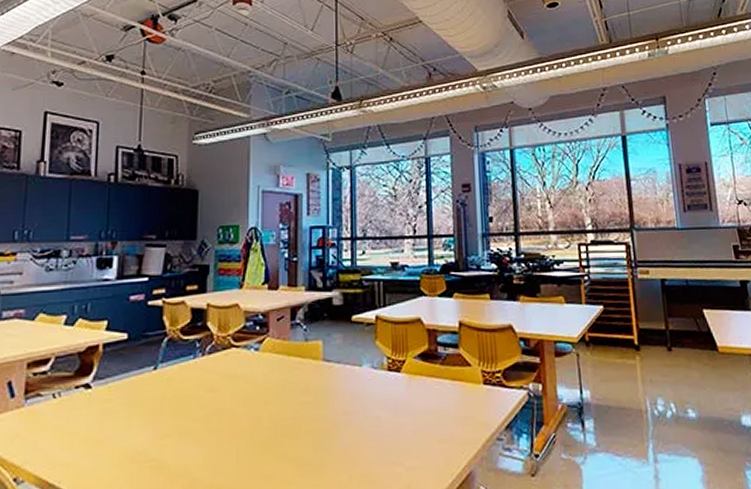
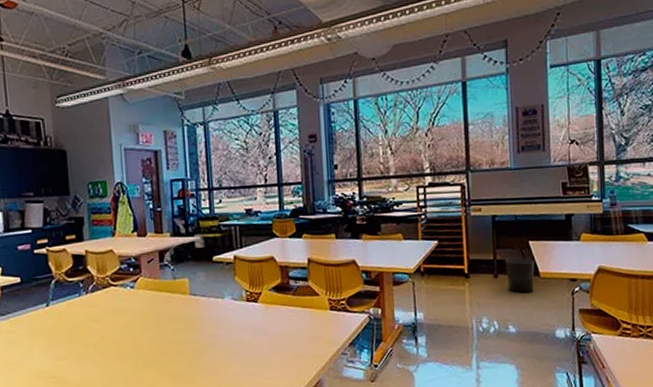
waste bin: none [677,328,713,371] -> present [504,258,535,294]

